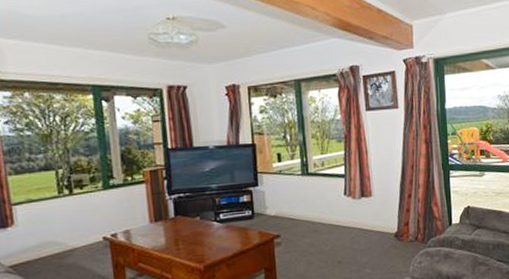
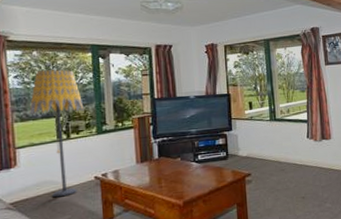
floor lamp: none [24,114,88,260] -> present [29,69,84,198]

